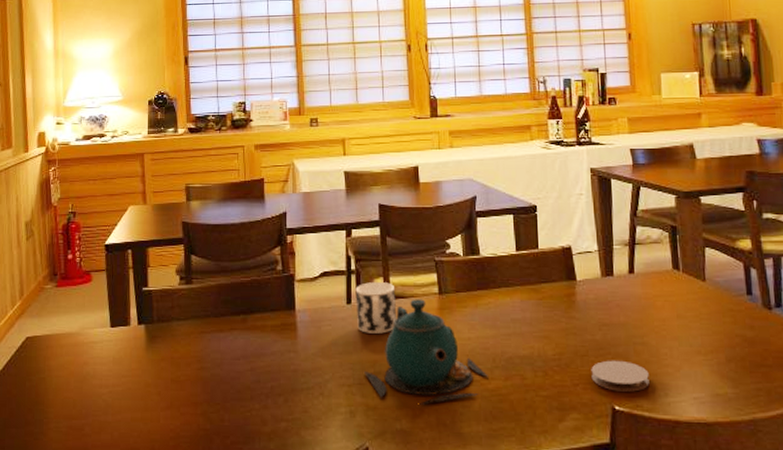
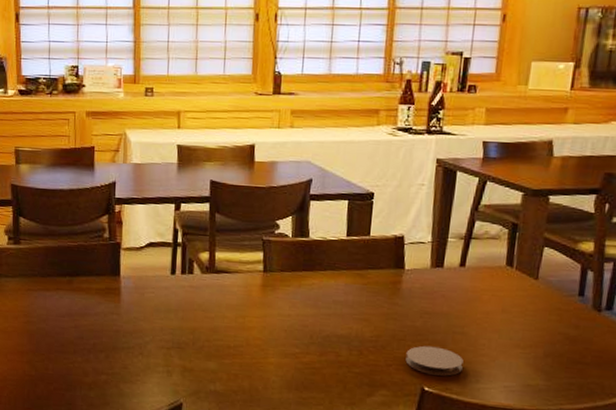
cup: present [355,282,396,334] -> none [180,255,220,304]
teapot: present [364,299,488,405] -> none [184,274,304,371]

